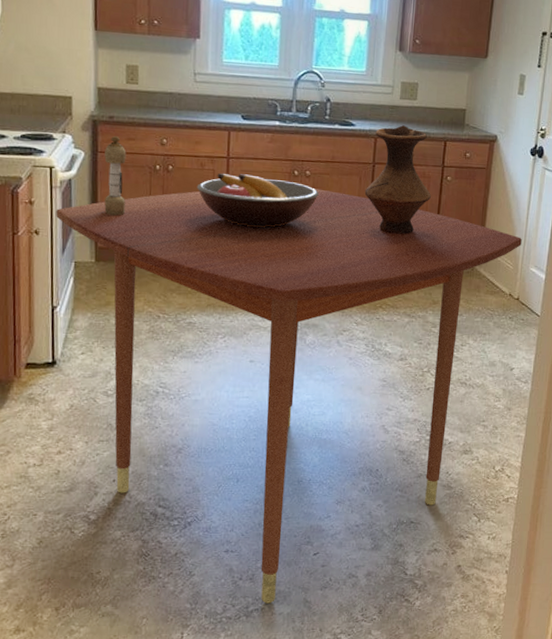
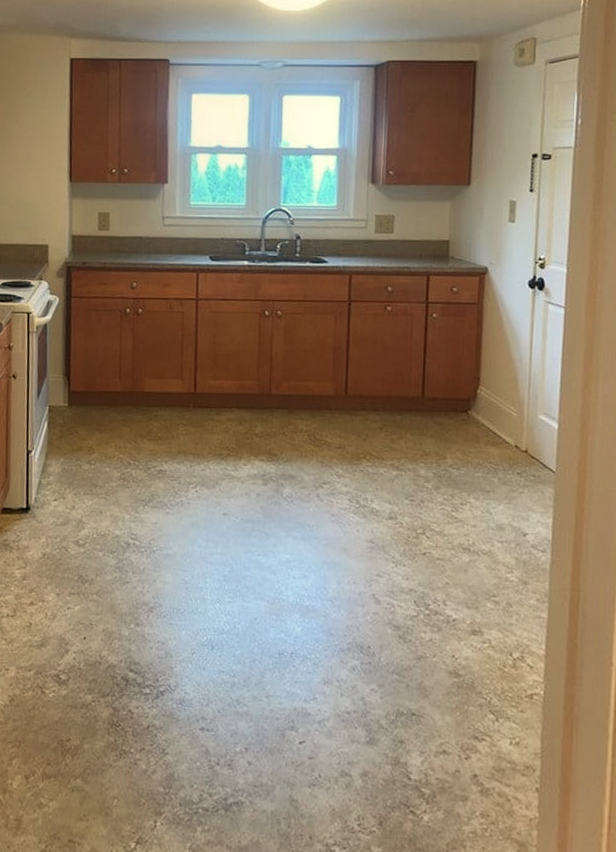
dining table: present [56,188,522,604] -> none [32,329,526,798]
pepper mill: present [104,136,127,216] -> none [77,281,98,360]
fruit bowl: present [196,173,319,228] -> none [166,315,291,371]
vase: present [364,125,432,235] -> none [341,260,416,377]

